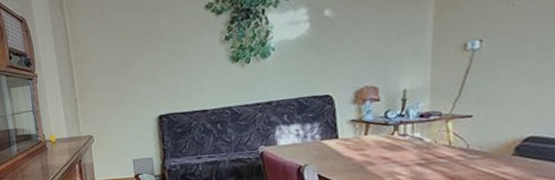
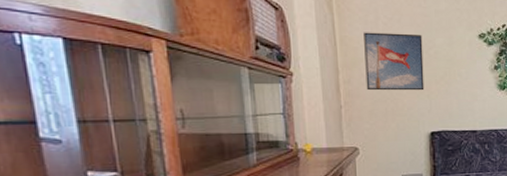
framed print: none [91,18,150,82] -> present [364,32,425,91]

